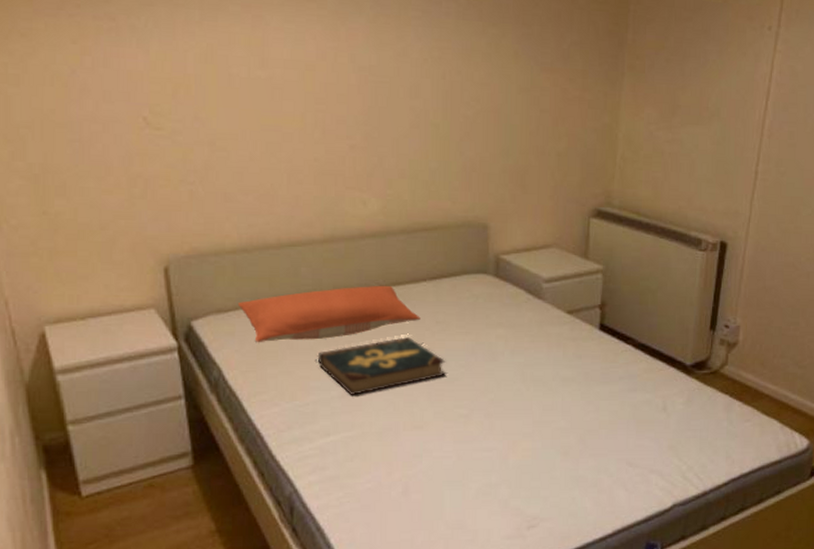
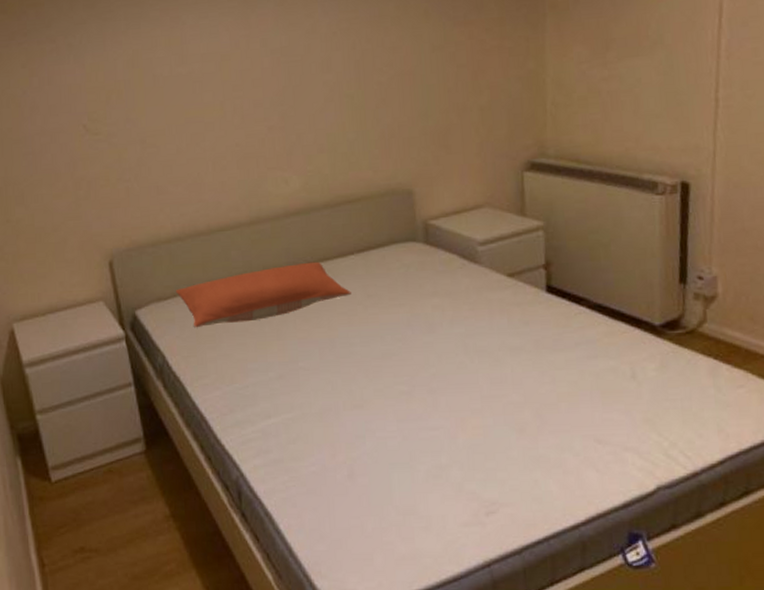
book: present [317,337,446,395] -> none [252,313,382,376]

